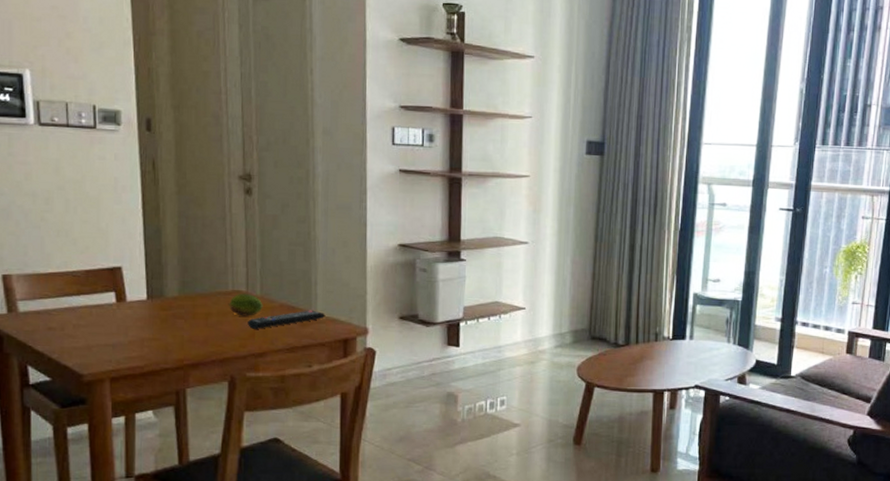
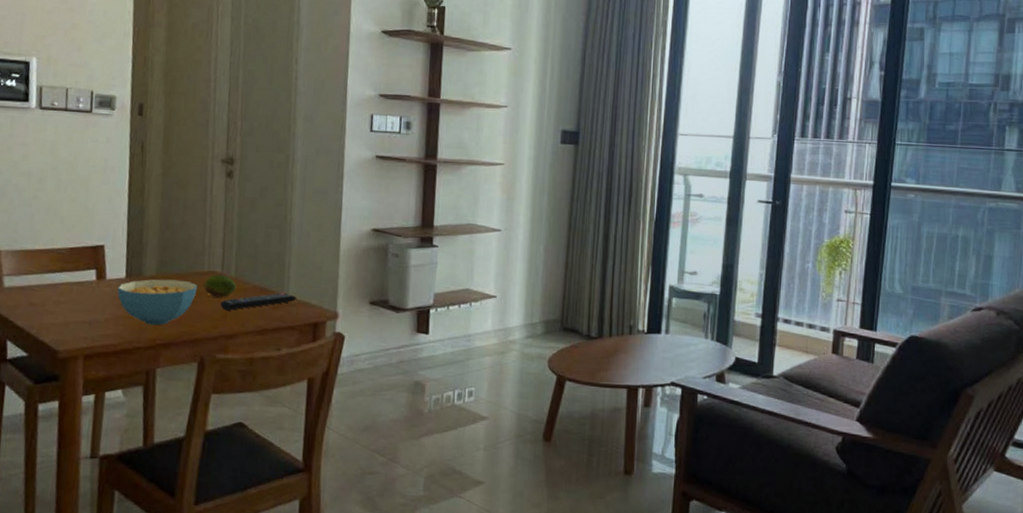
cereal bowl: none [140,299,223,346] -> present [117,279,198,326]

